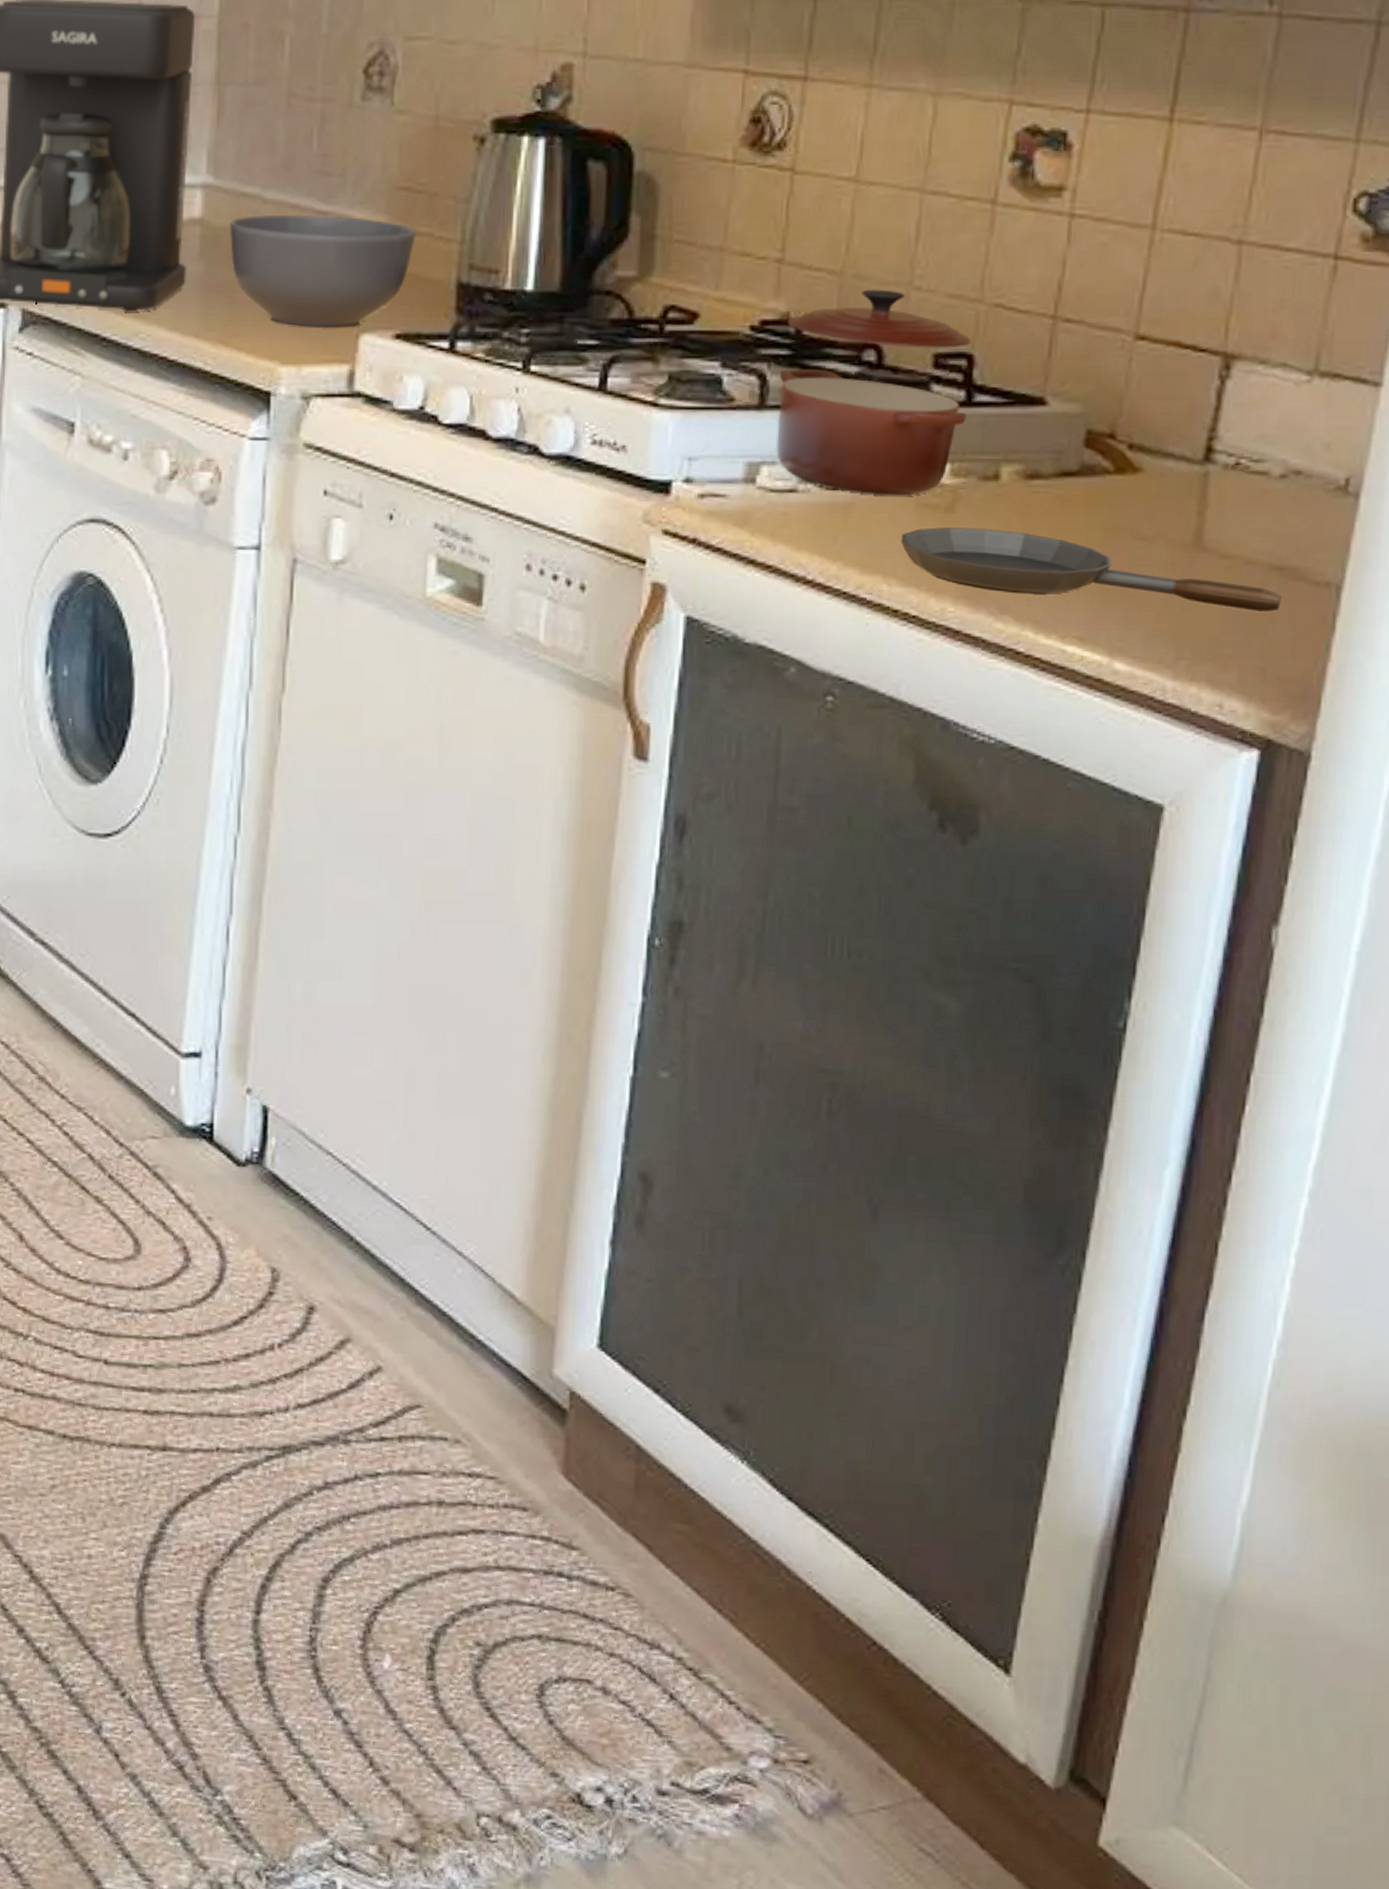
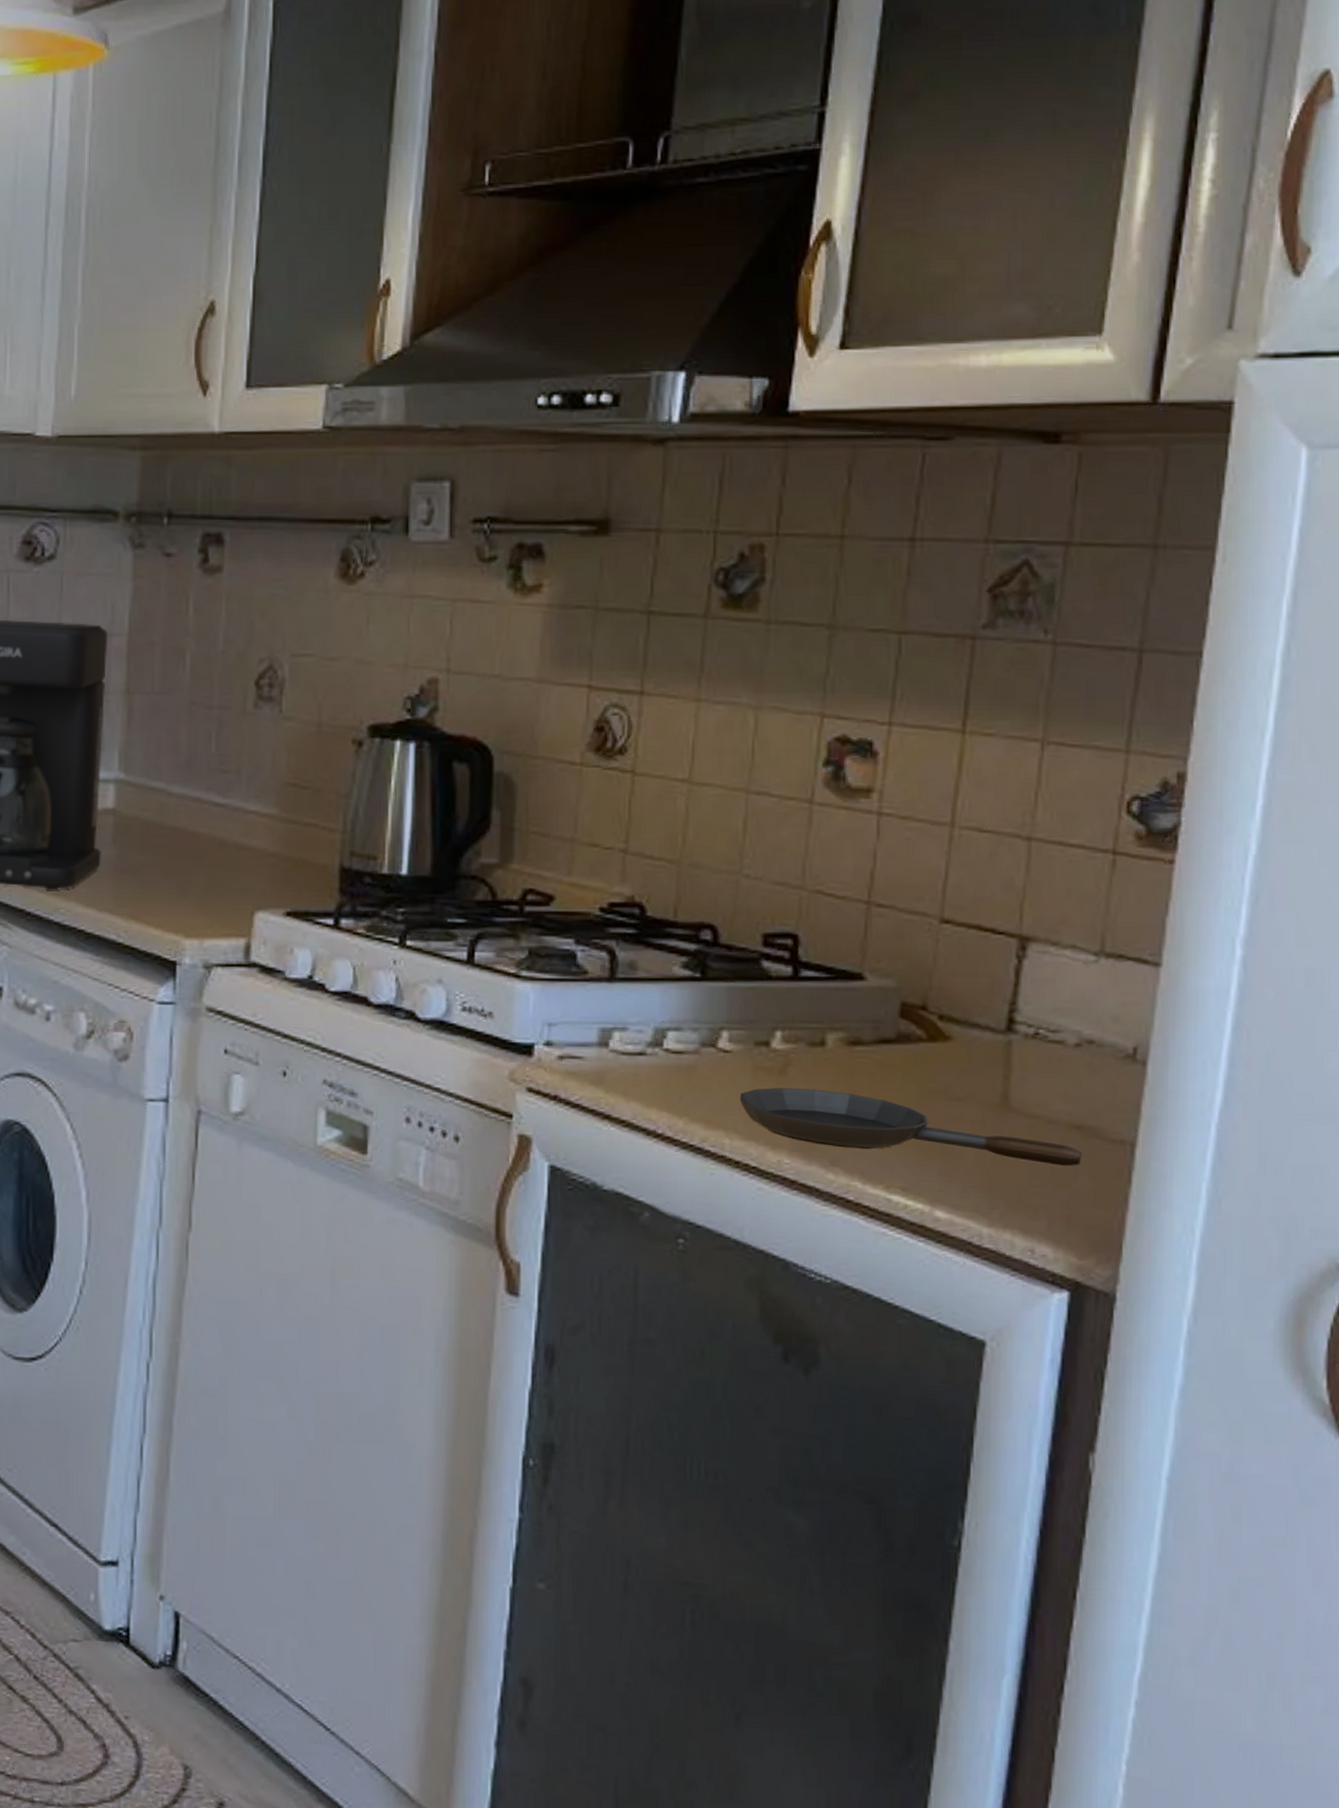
bowl: present [229,214,417,329] -> none [138,806,304,907]
saucepan: present [778,289,972,496] -> none [627,876,796,1059]

